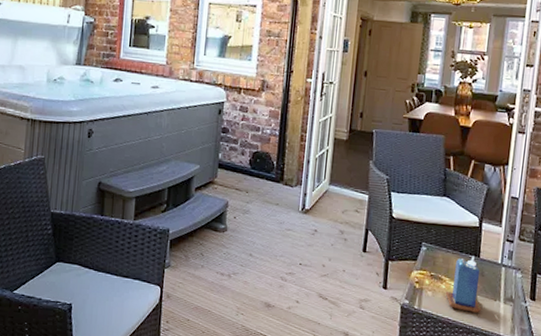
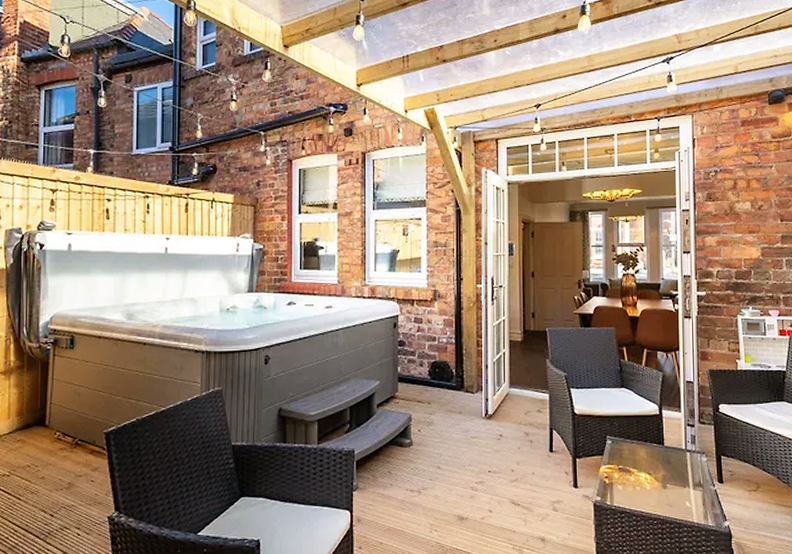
candle: present [445,256,481,313] -> none [635,444,672,502]

